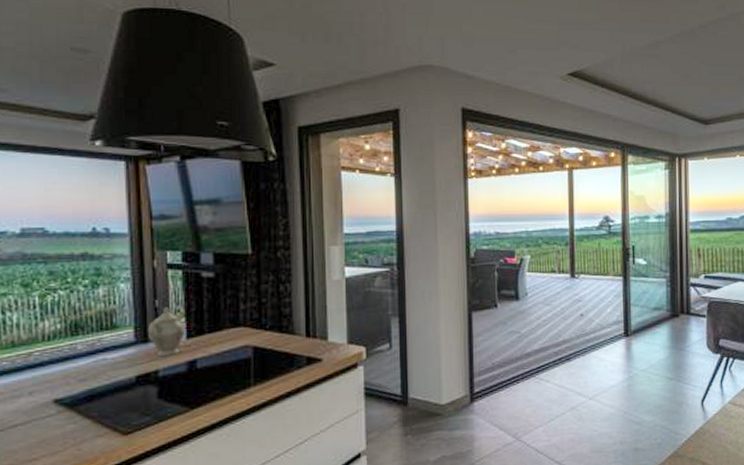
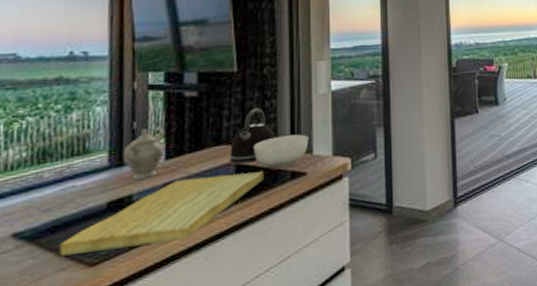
cutting board: none [96,355,282,423] -> present [59,171,265,256]
kettle: none [247,291,292,346] -> present [229,108,276,164]
bowl: none [270,320,324,355] -> present [254,134,309,170]

